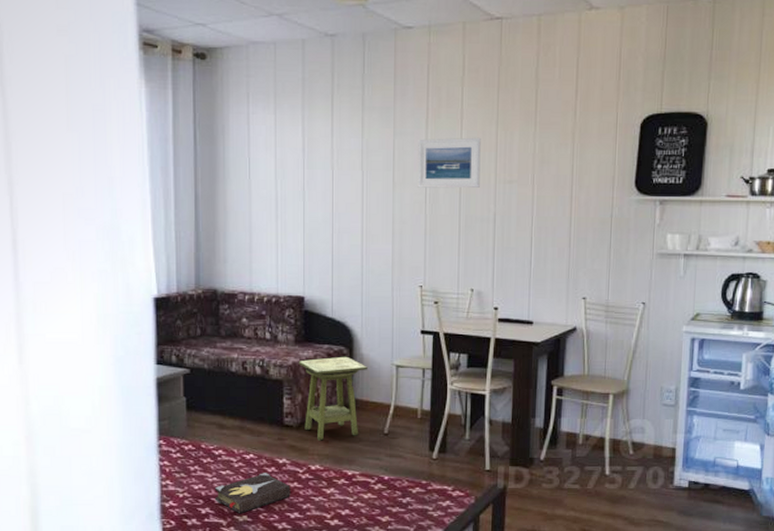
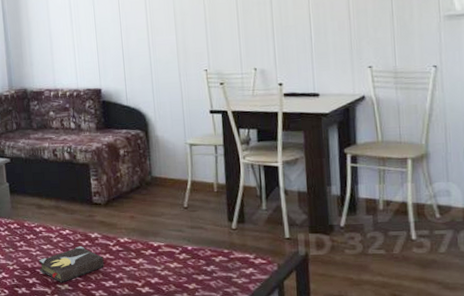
side table: present [298,356,367,441] -> none [101,139,163,216]

